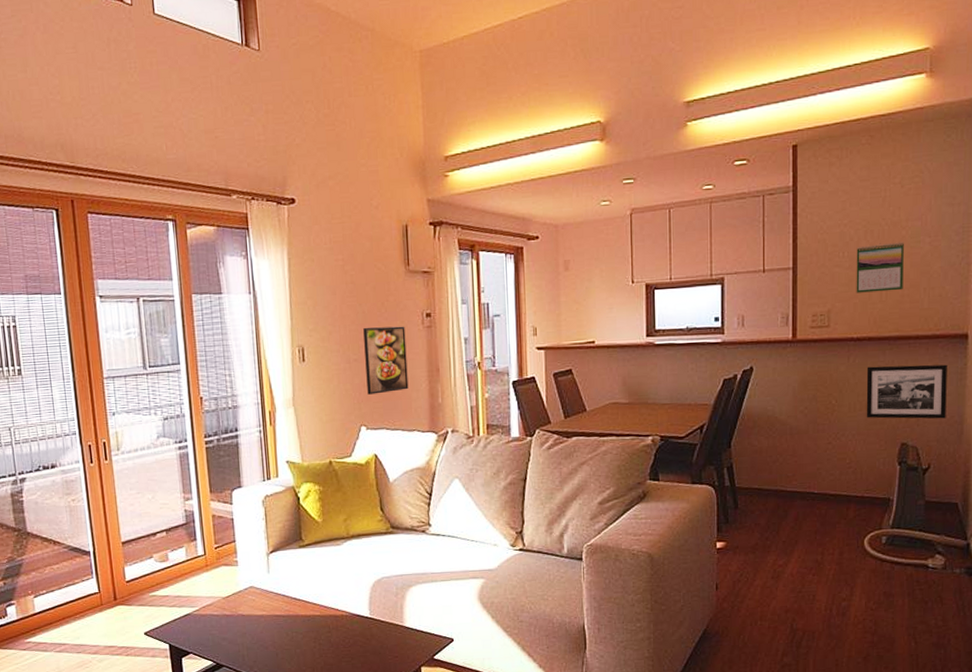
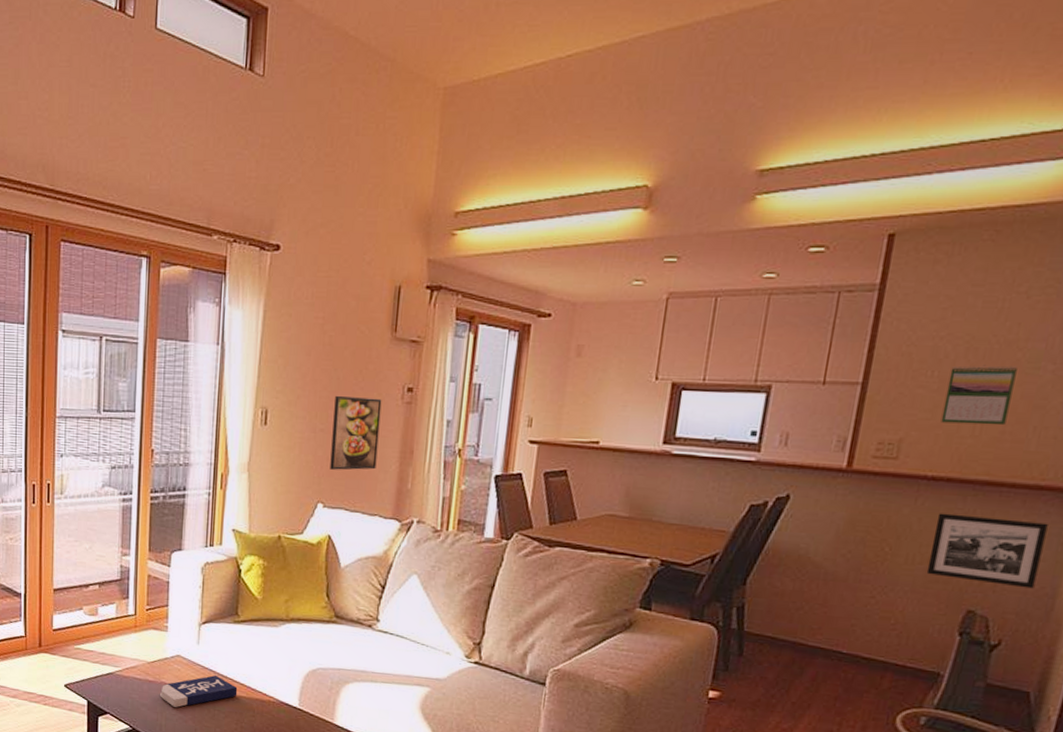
book: none [239,599,312,636] -> present [160,674,238,707]

